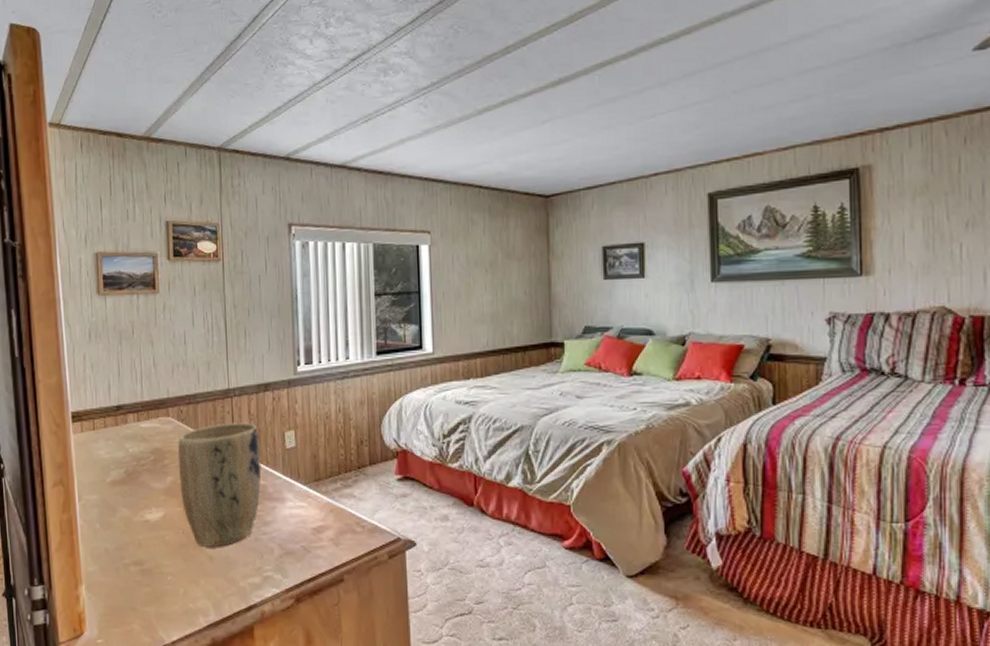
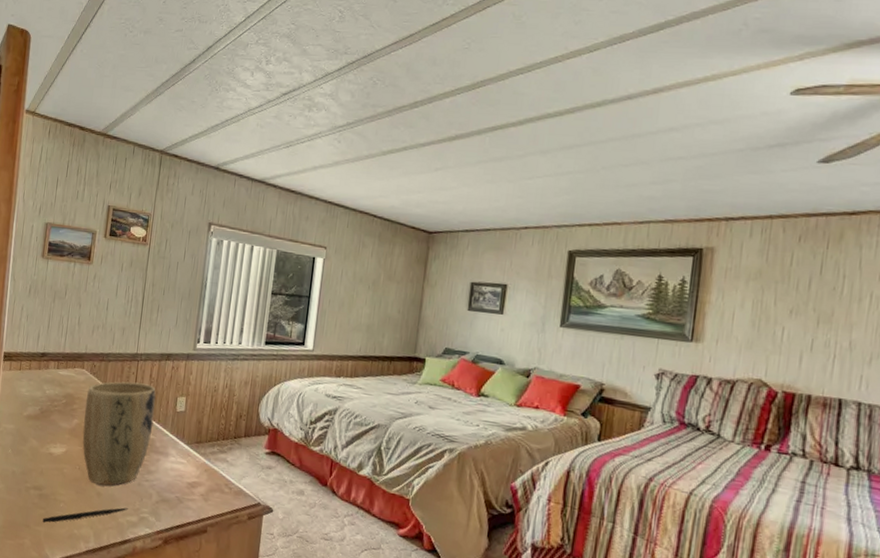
pen: none [150,569,248,603] -> present [42,507,128,524]

